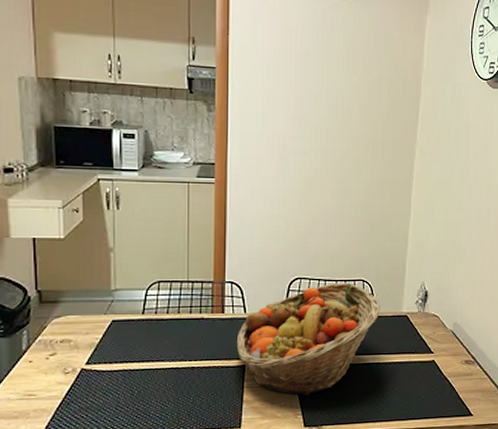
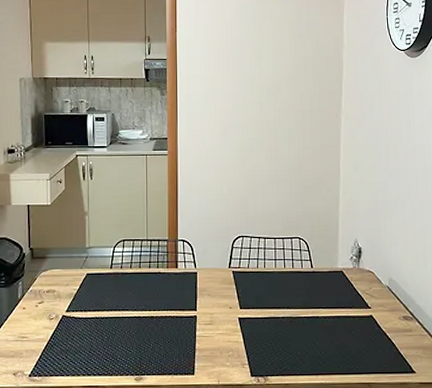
fruit basket: present [236,282,380,396] -> none [188,240,317,347]

